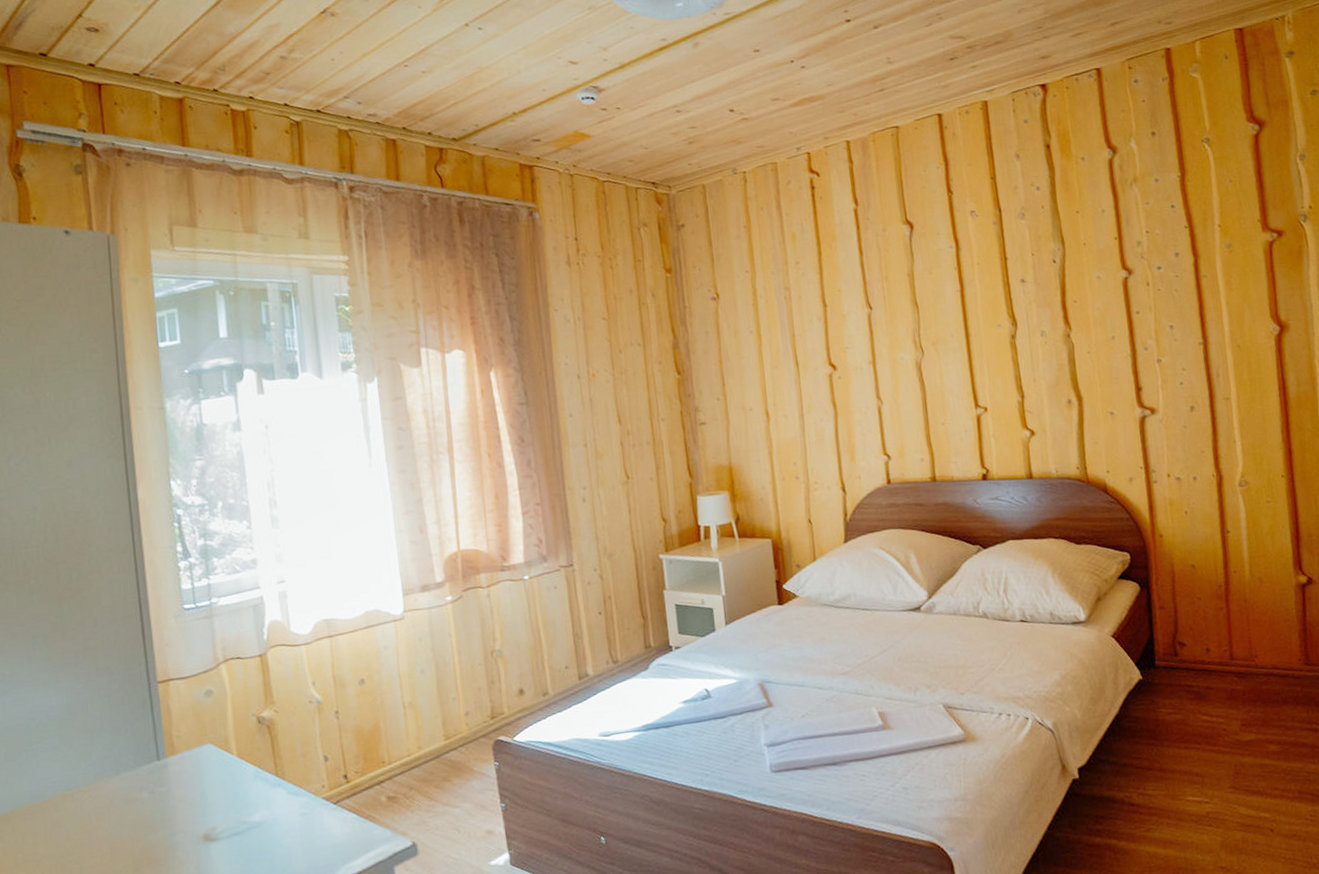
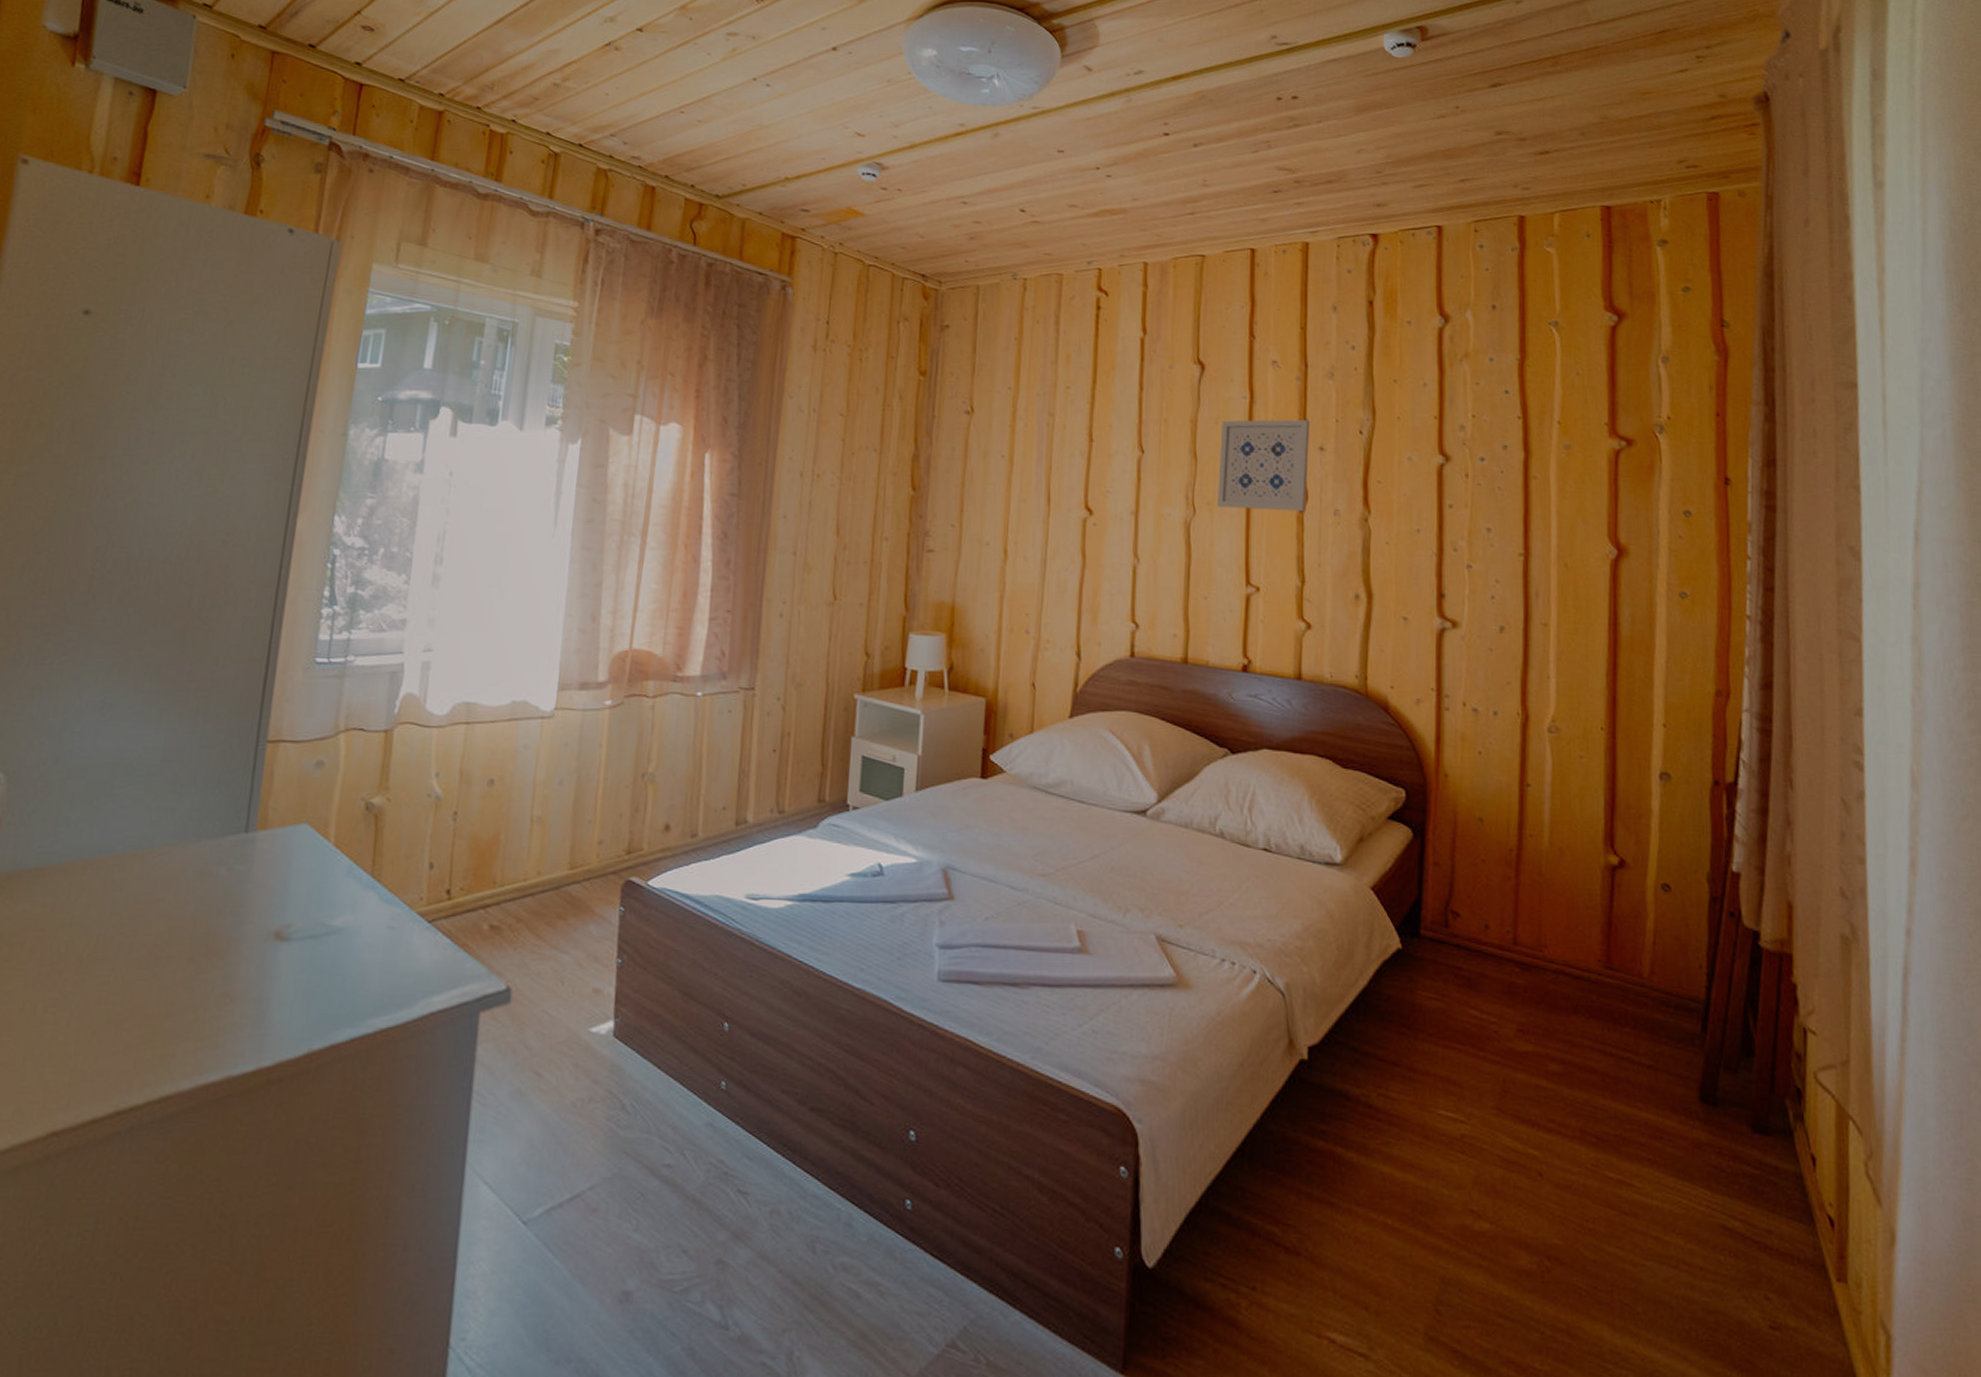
wall art: none [935,258,1017,346] -> present [1218,419,1310,512]

